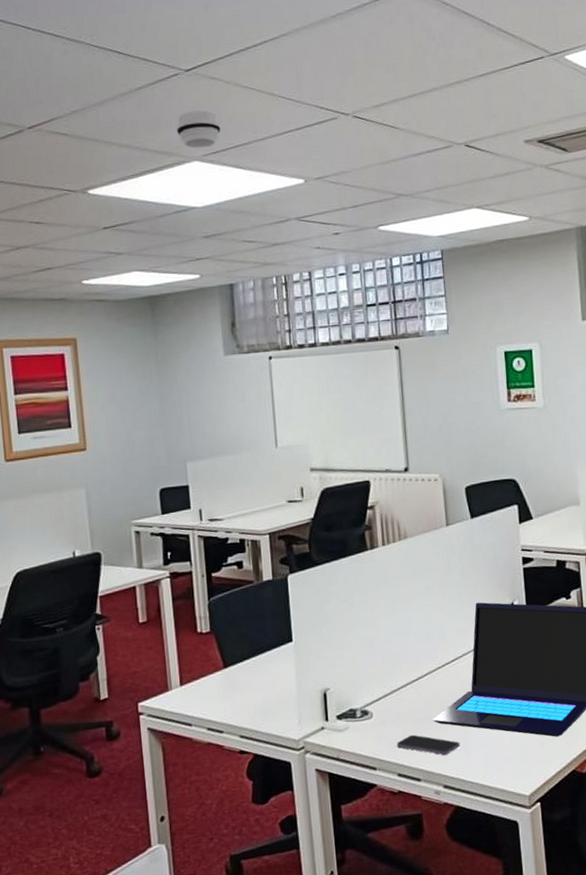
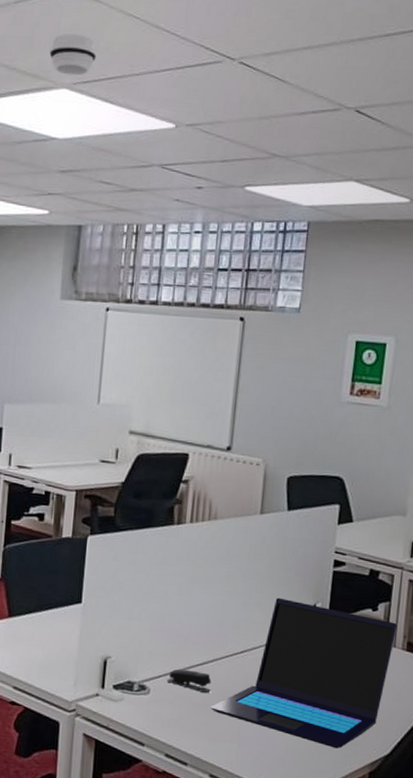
stapler: none [386,687,430,708] -> present [166,669,212,694]
smartphone: present [397,734,460,756] -> none [169,718,234,745]

